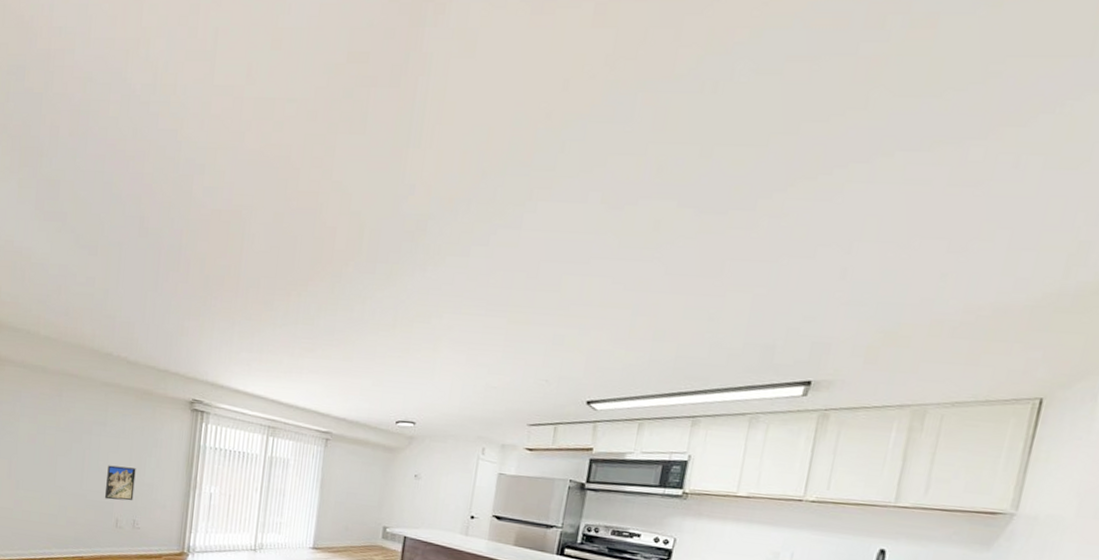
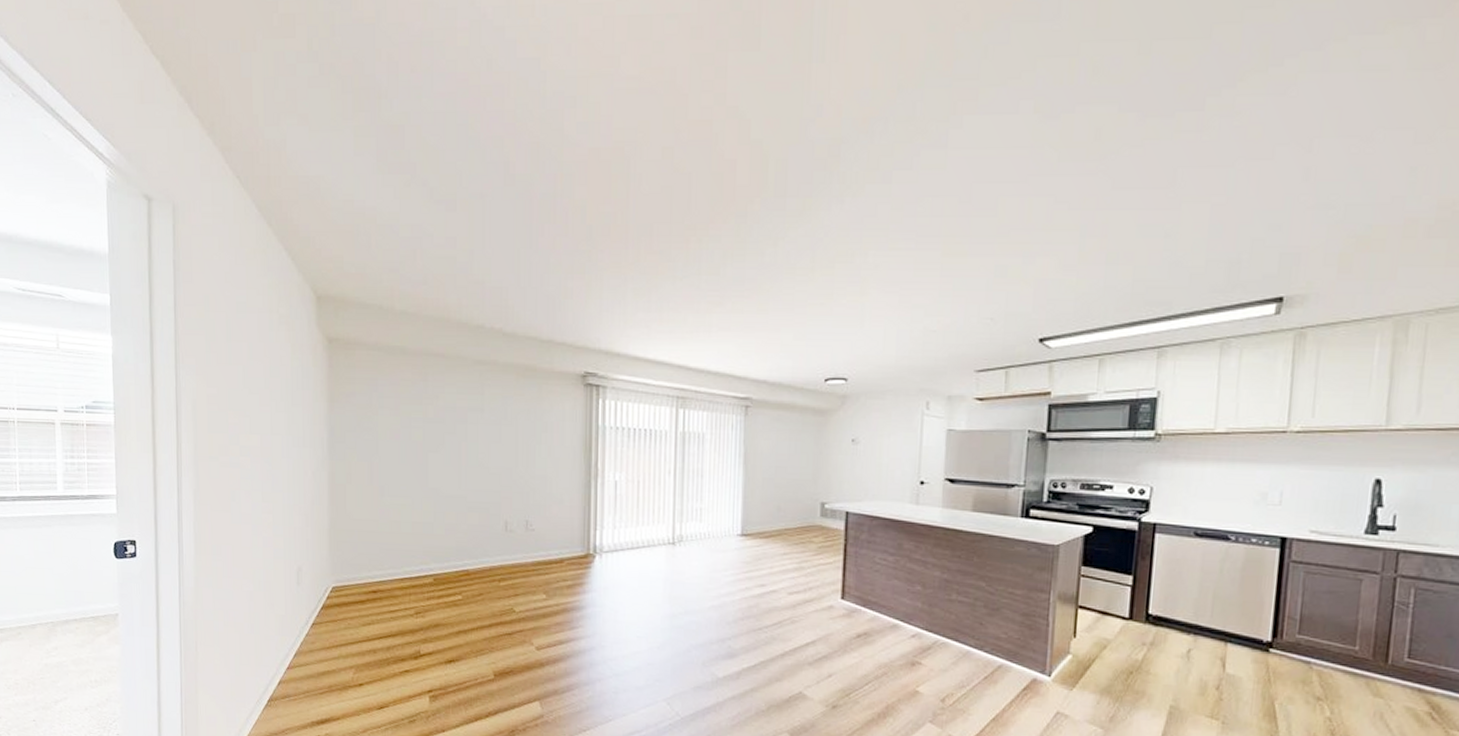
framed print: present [105,465,136,501] -> none [490,458,524,499]

